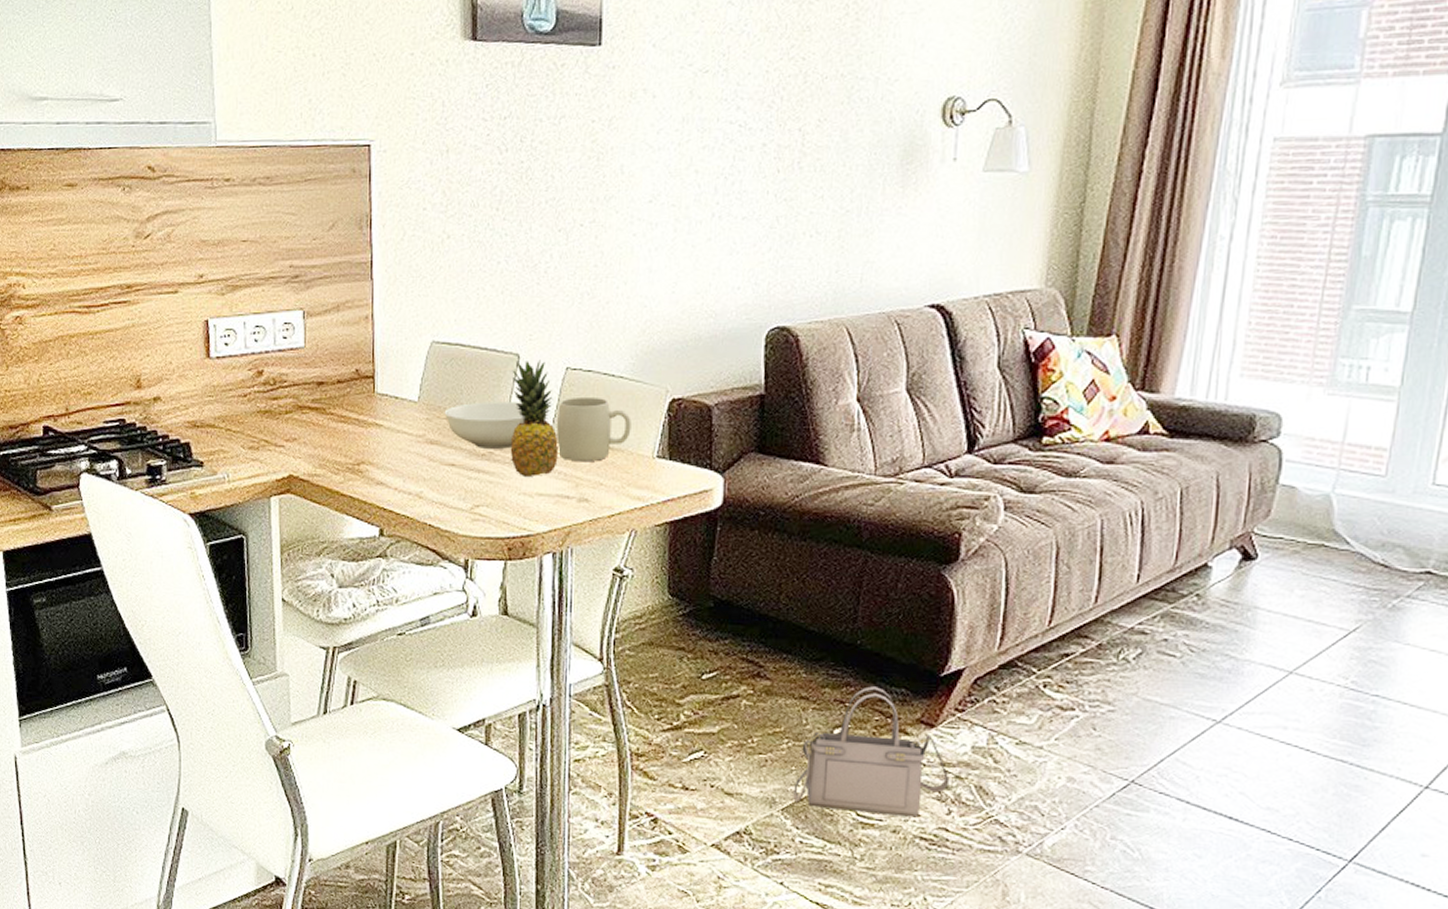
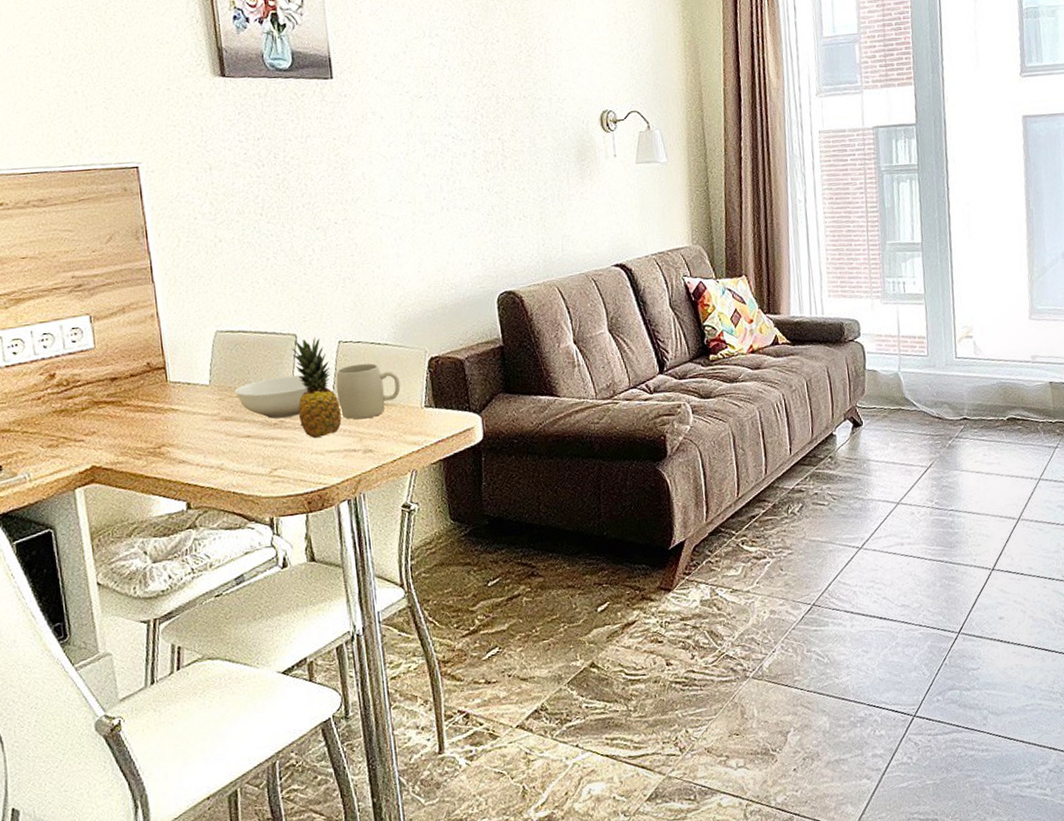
handbag: present [793,686,950,818] -> none [574,567,689,676]

